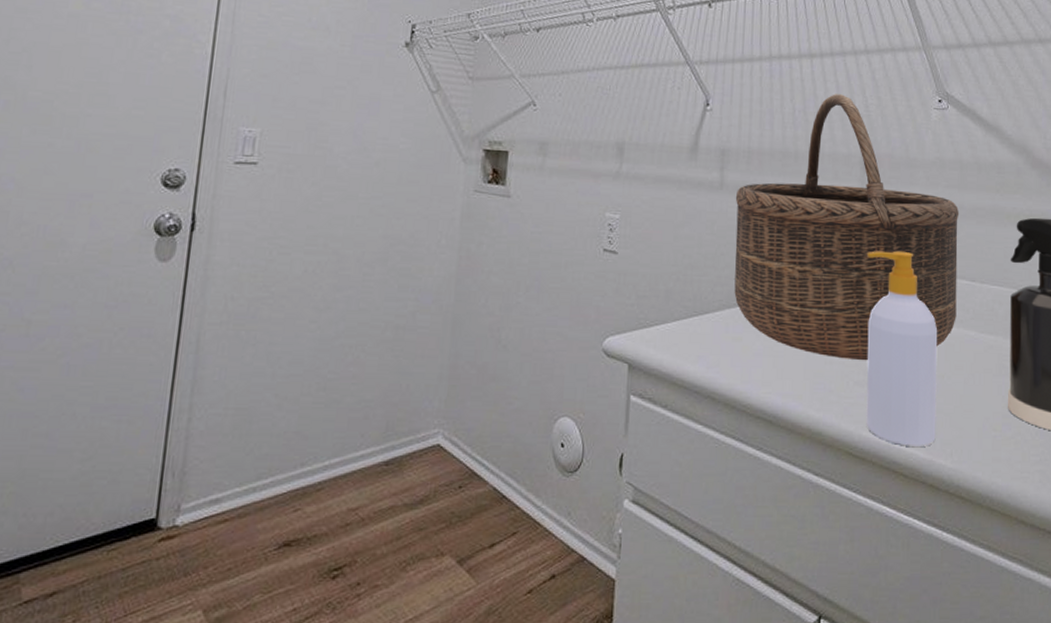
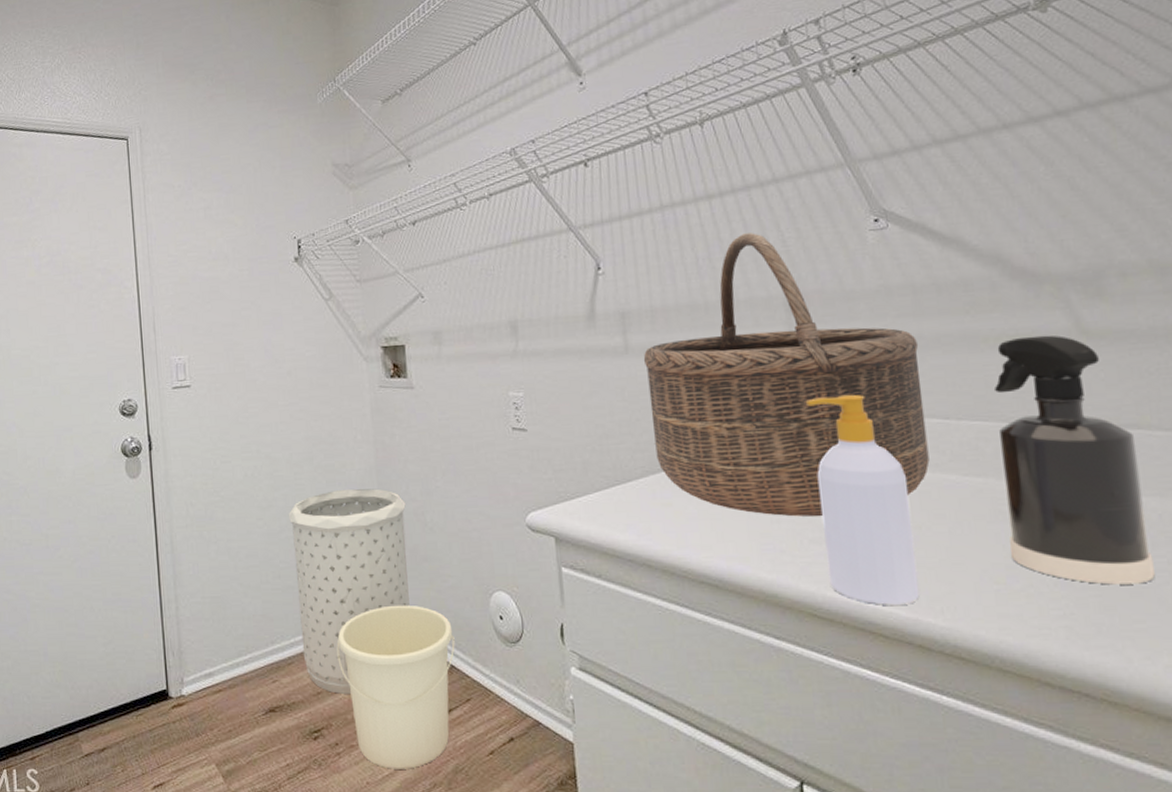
laundry basket: none [336,296,482,525] -> present [288,488,410,694]
bucket: none [376,427,511,612] -> present [337,605,455,769]

